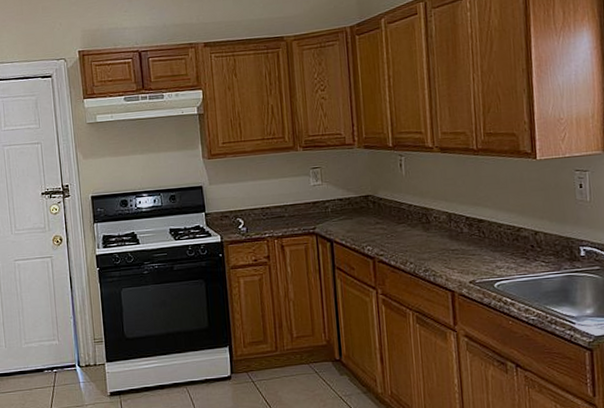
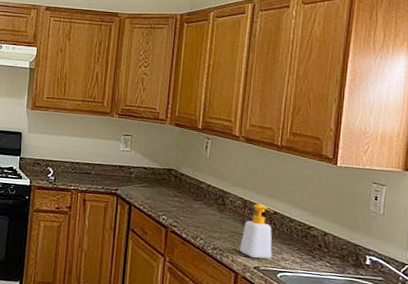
soap bottle: none [451,214,486,273] -> present [240,203,274,259]

